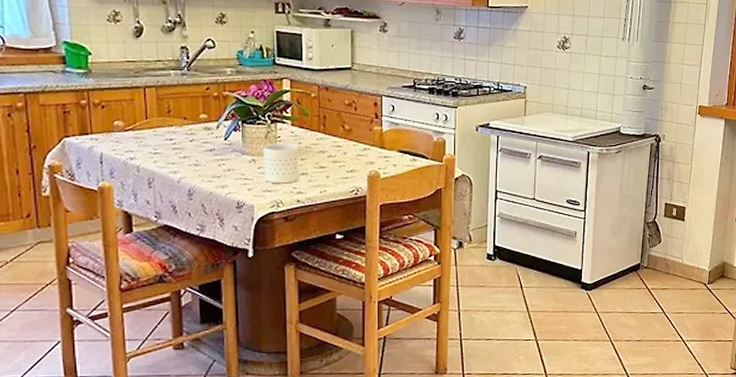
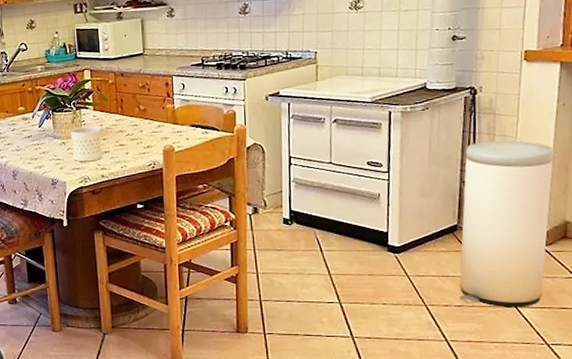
pedal bin: none [638,186,717,341] -> present [459,140,554,308]

